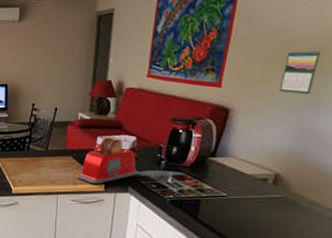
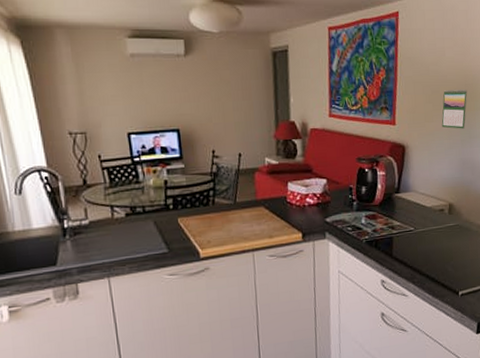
toaster: present [75,138,140,185] -> none [270,183,334,235]

